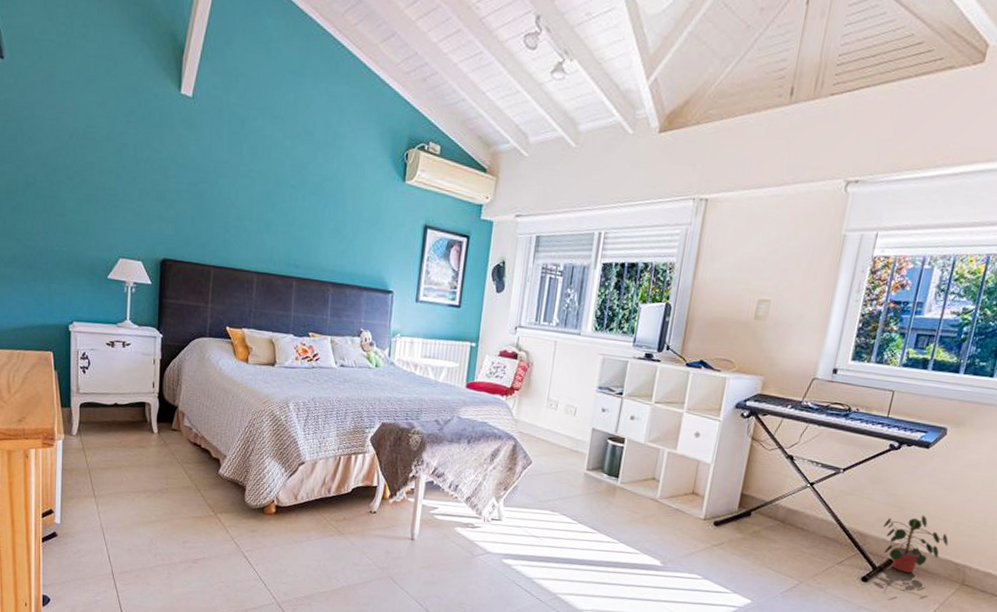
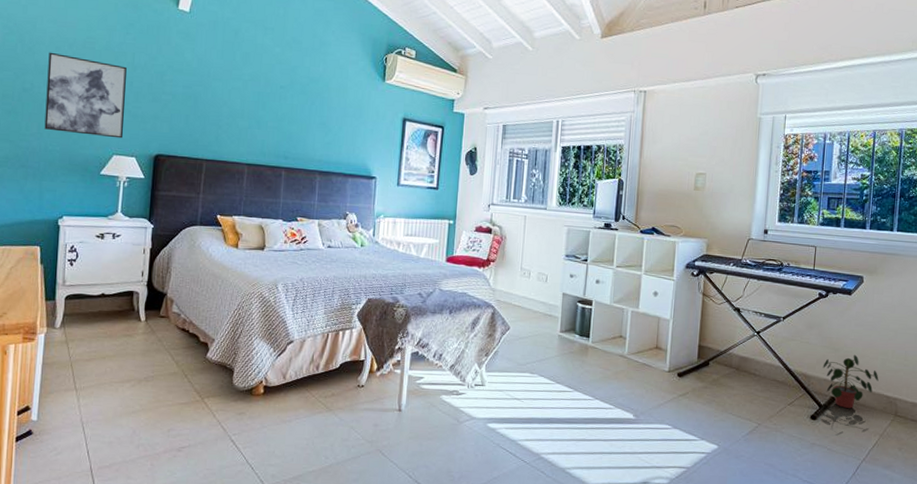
wall art: none [49,142,129,240] -> present [44,52,127,139]

